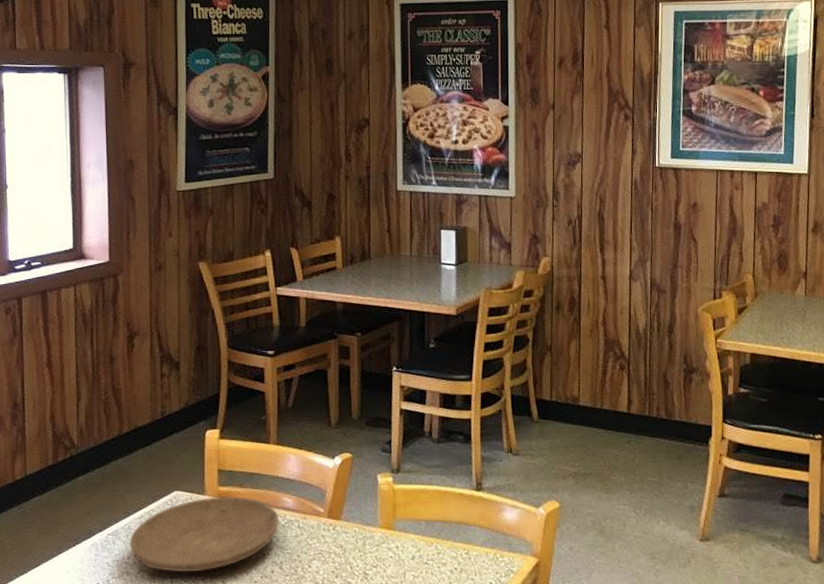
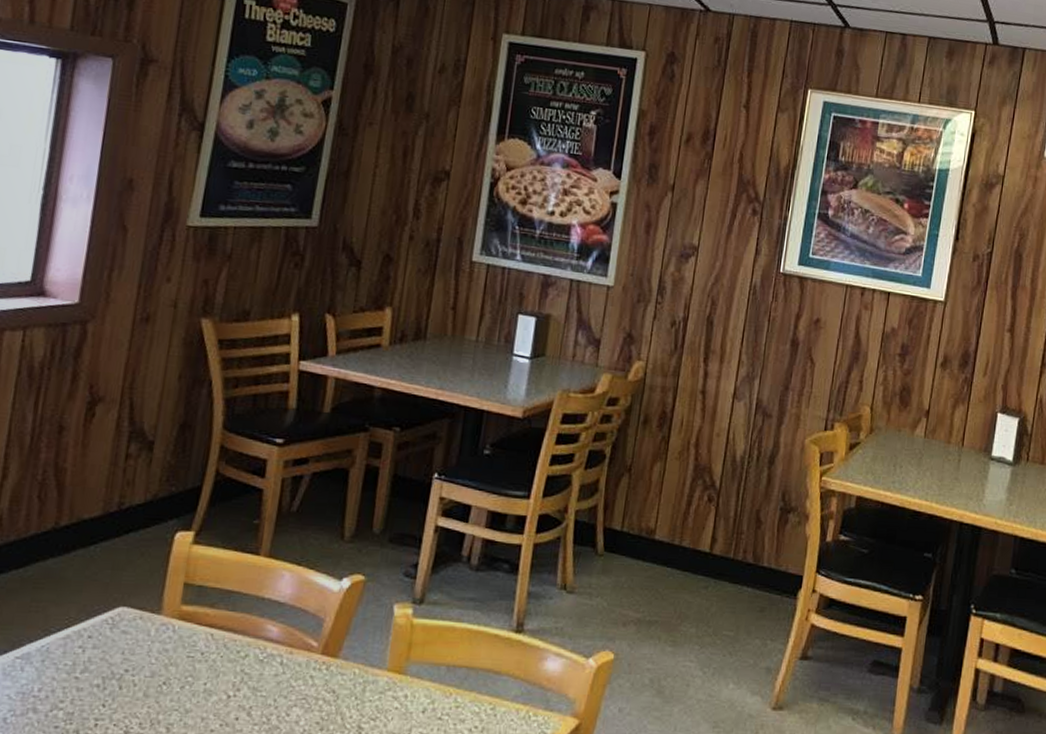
plate: present [129,496,279,573] -> none [44,617,257,714]

